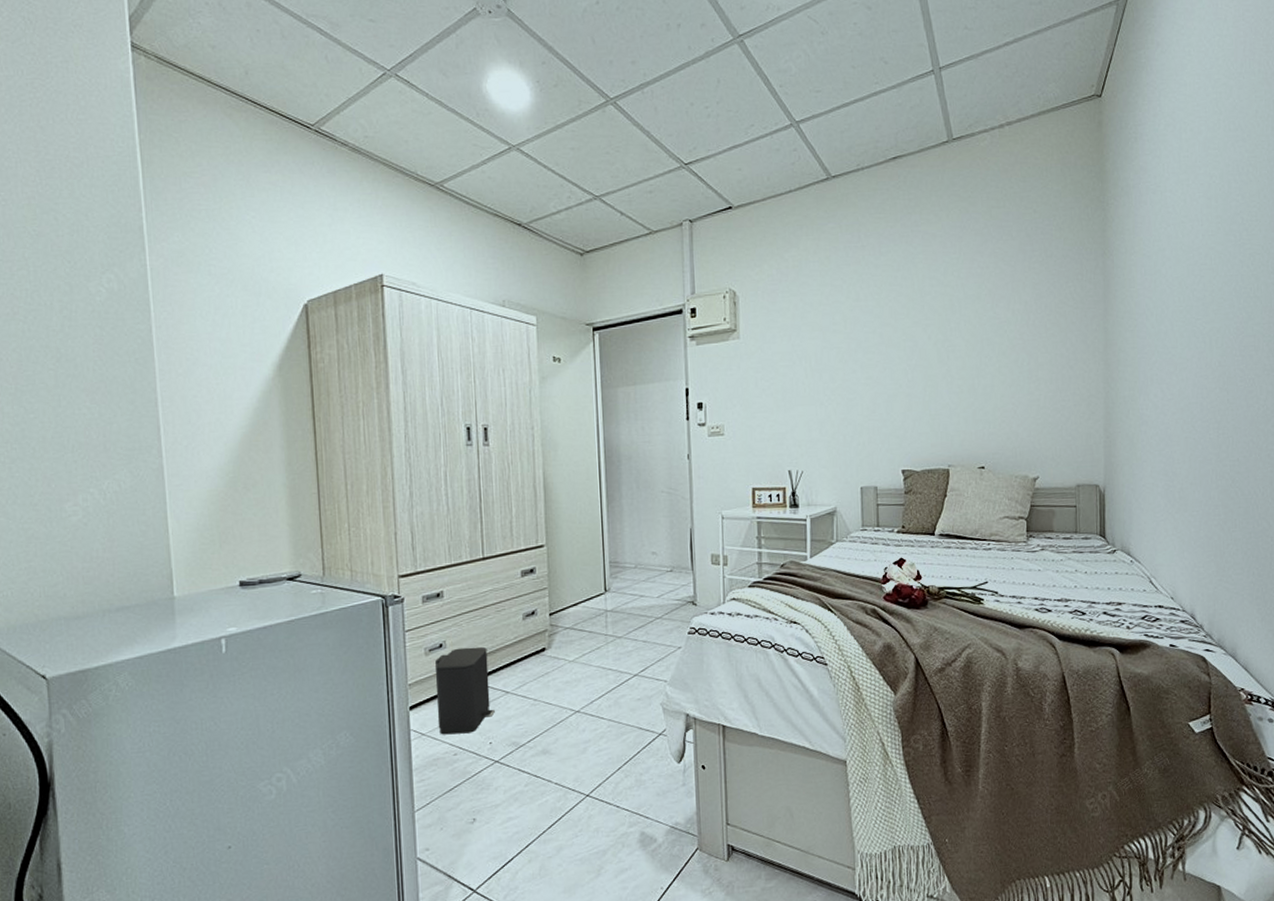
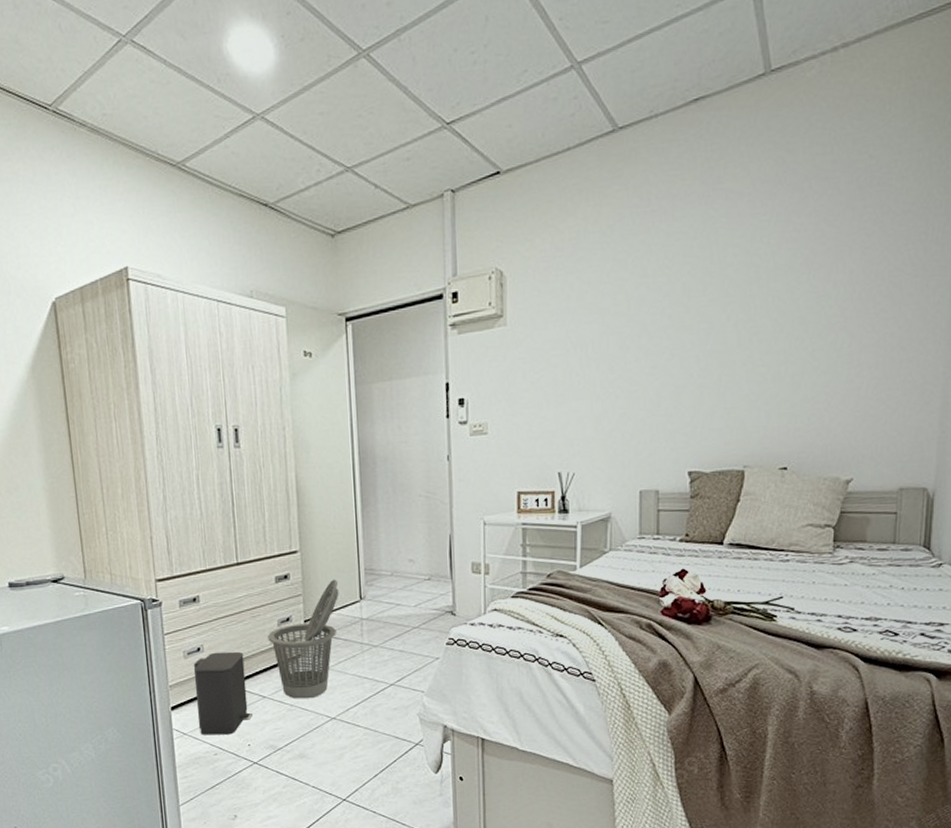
laundry basket: none [512,572,585,694] -> present [267,579,339,699]

